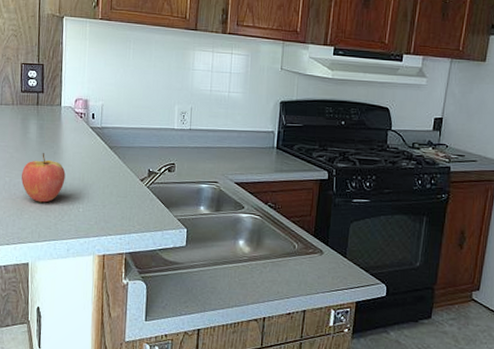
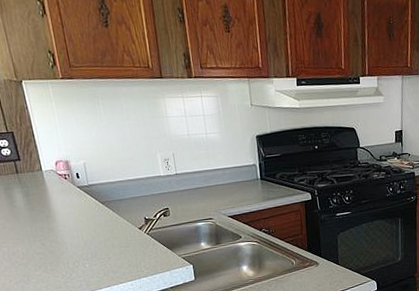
fruit: present [21,153,66,203] -> none [18,219,65,266]

